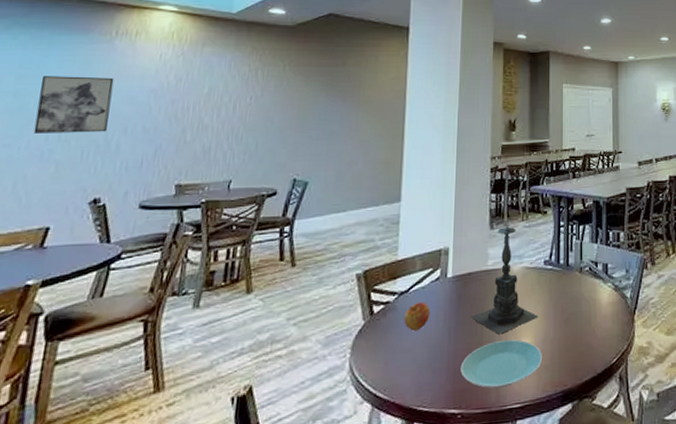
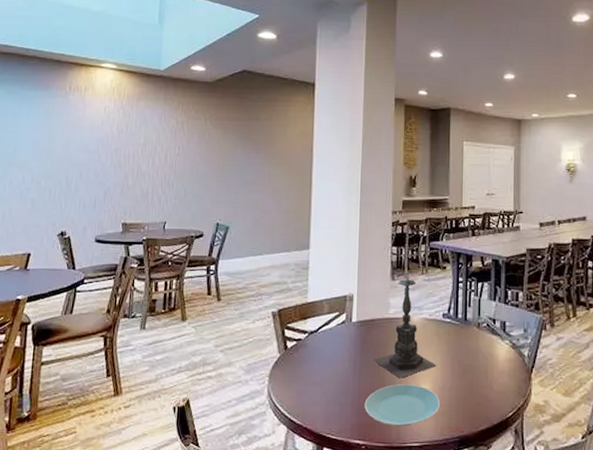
wall art: present [33,76,114,133] -> none [14,126,70,175]
apple: present [404,301,430,331] -> none [314,341,337,368]

